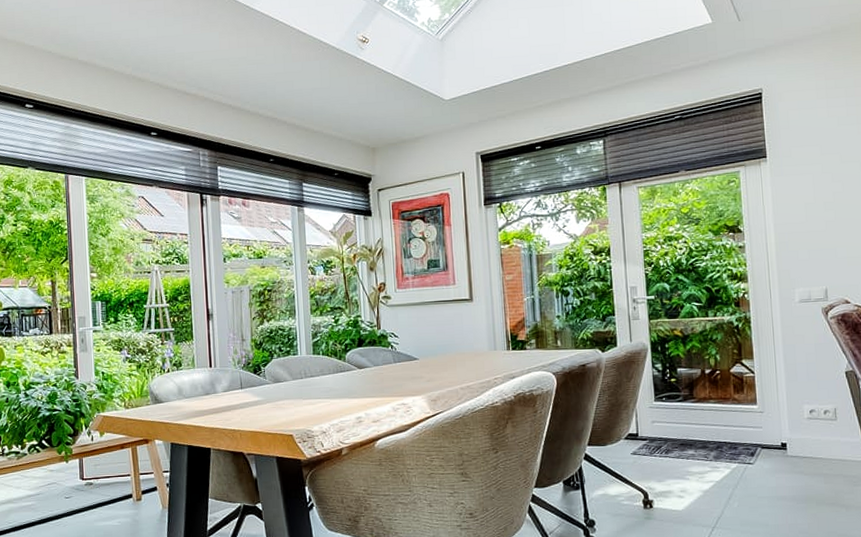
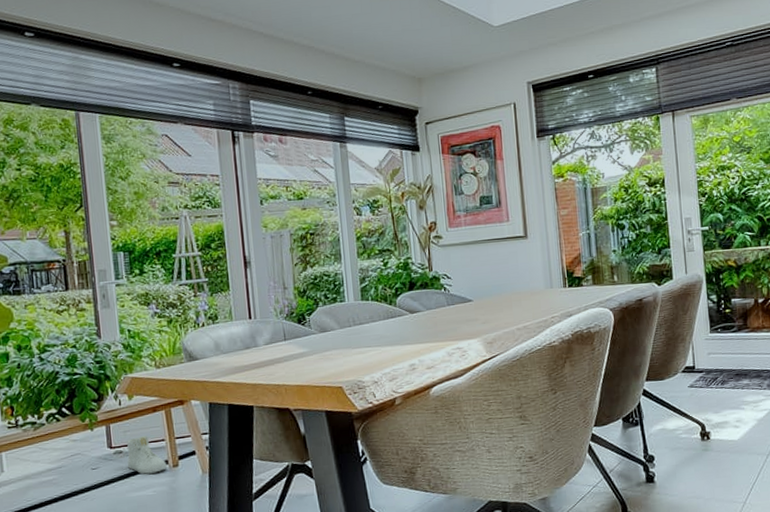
sneaker: none [96,469,132,506] -> present [127,435,168,474]

